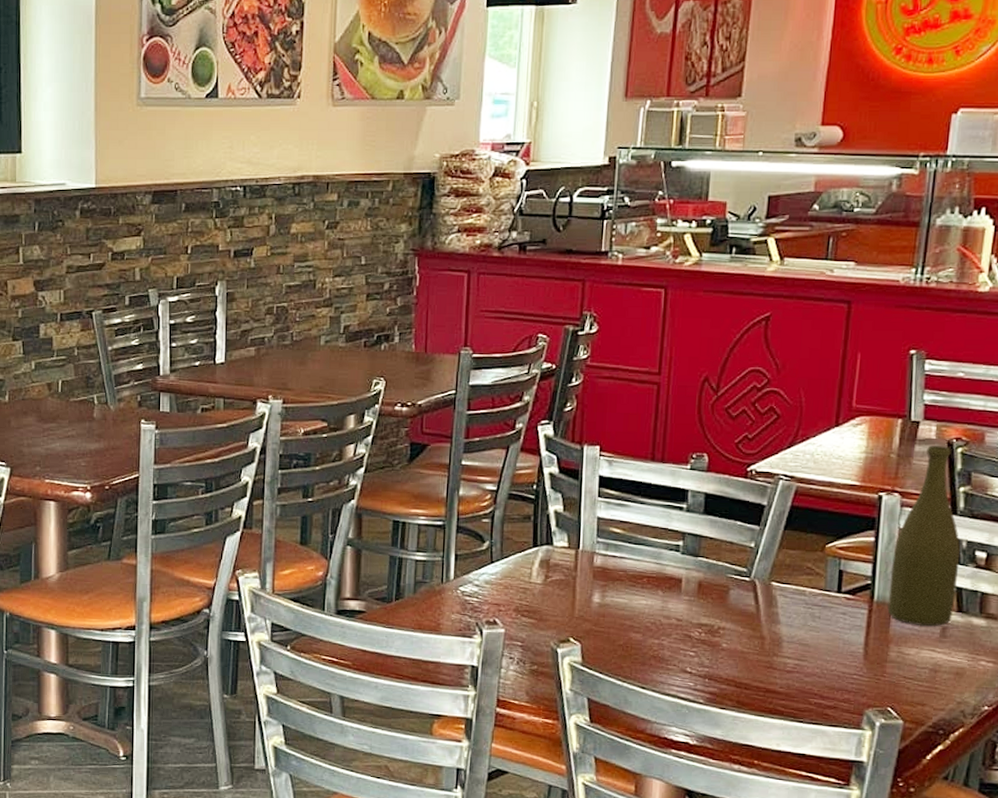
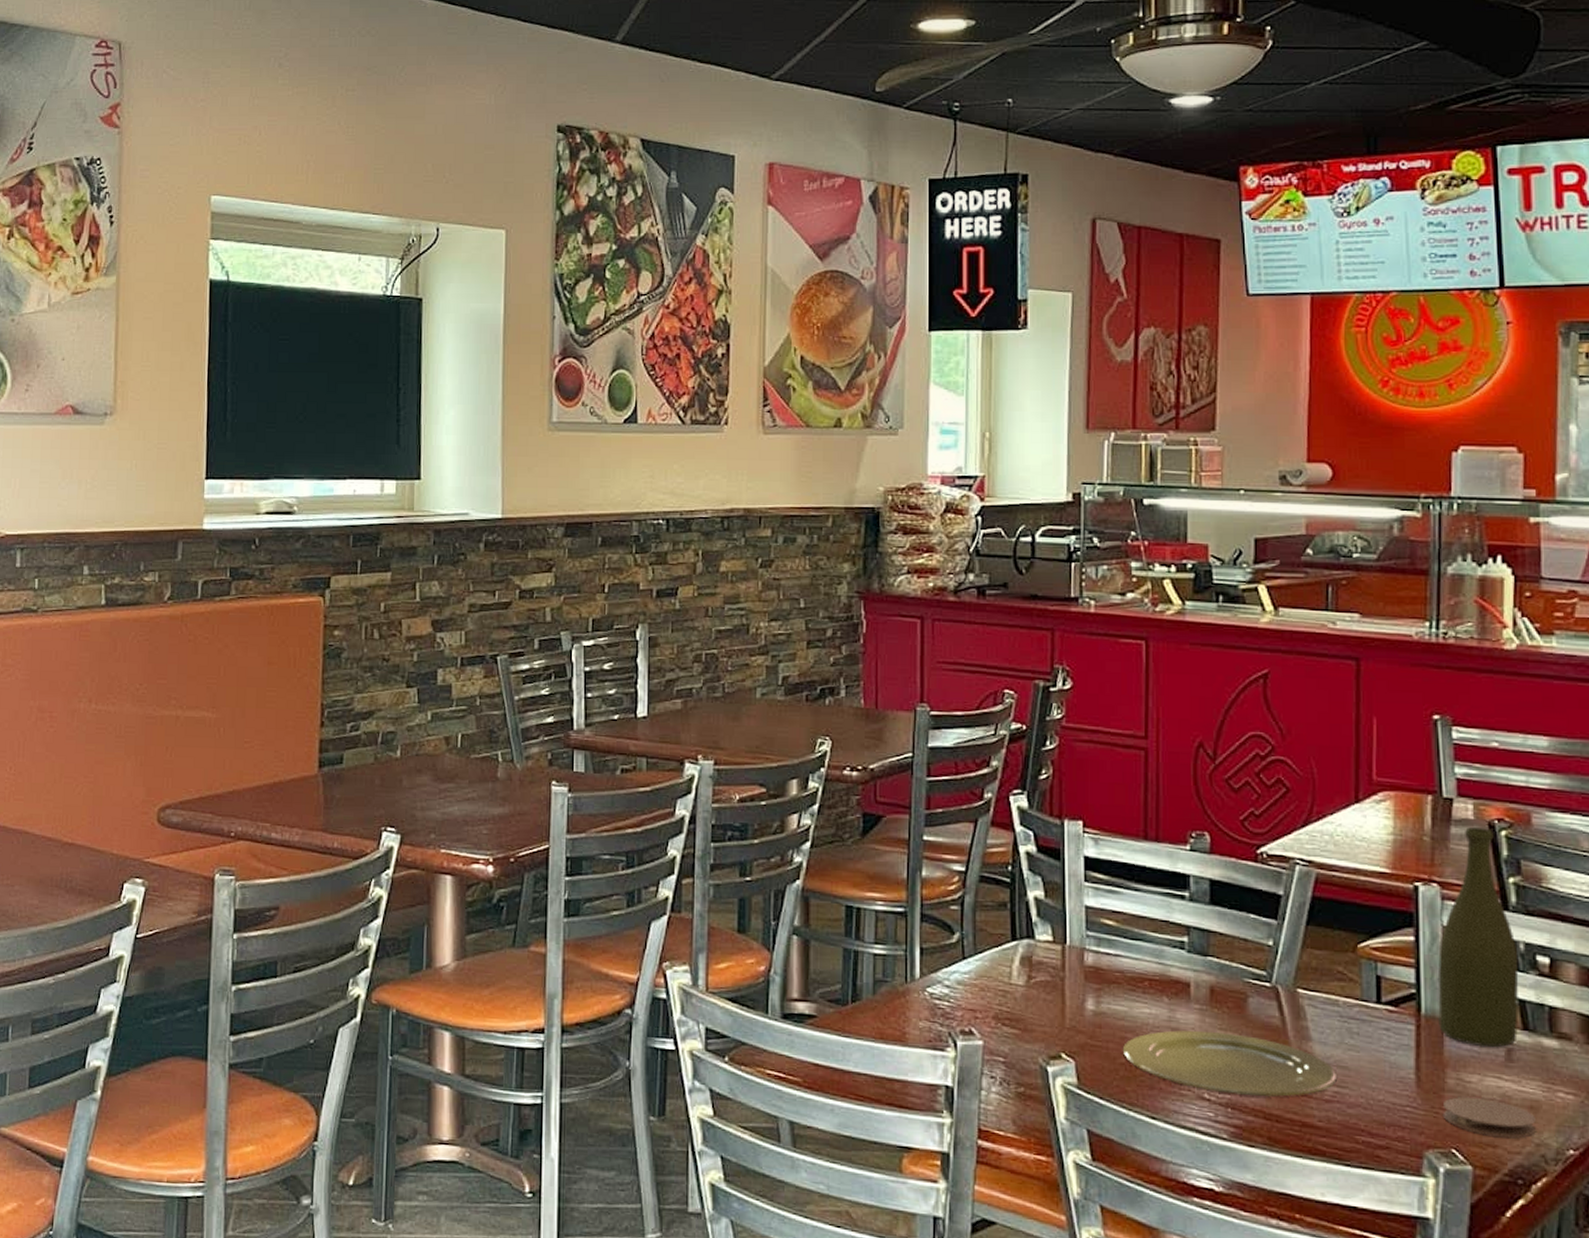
plate: none [621,617,798,669] -> present [1122,1030,1337,1097]
coaster: none [883,666,960,698] -> present [1442,1097,1536,1138]

